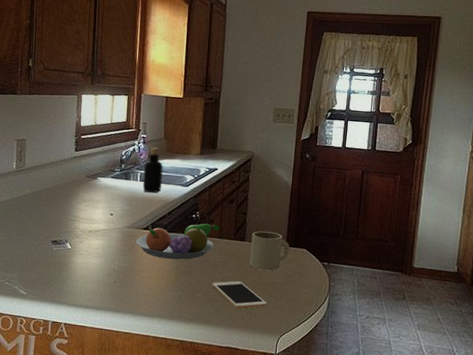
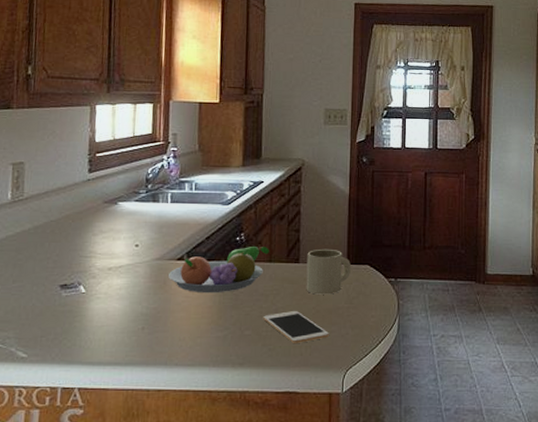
bottle: present [142,147,163,193] -> none [174,161,199,216]

